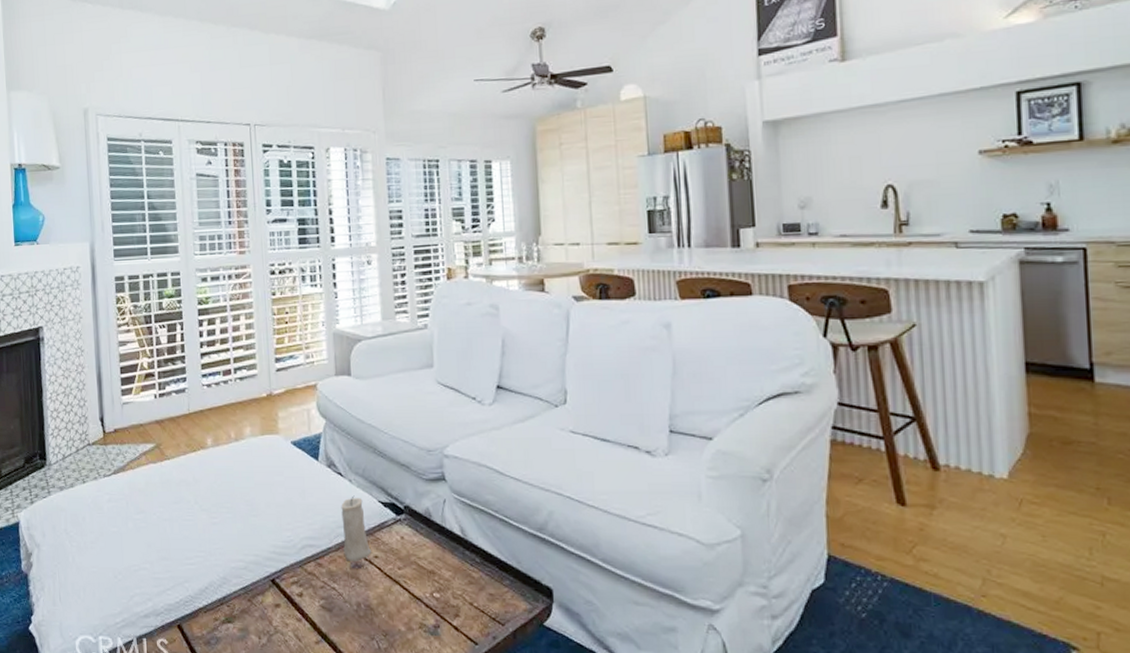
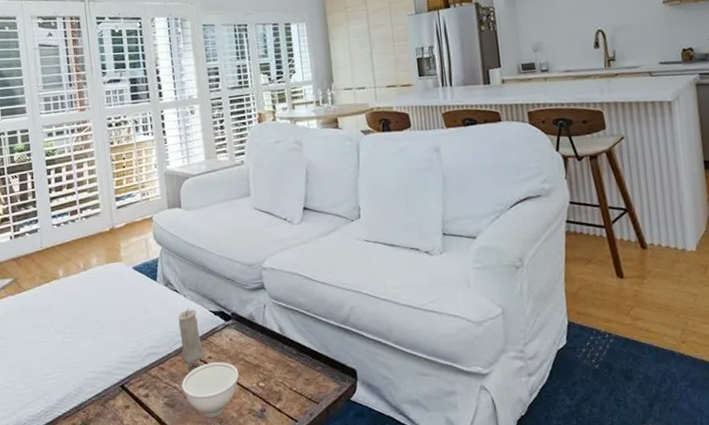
bowl: none [342,563,410,629] -> present [182,362,239,418]

